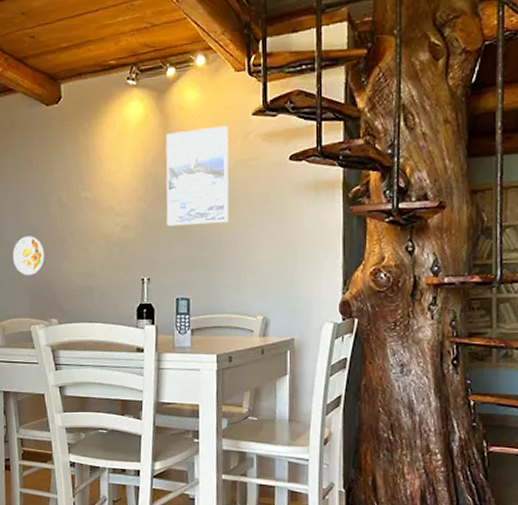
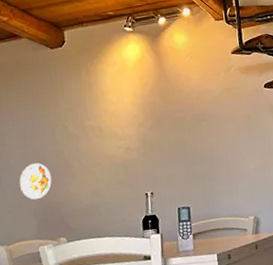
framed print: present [165,125,229,227] -> none [160,62,219,147]

